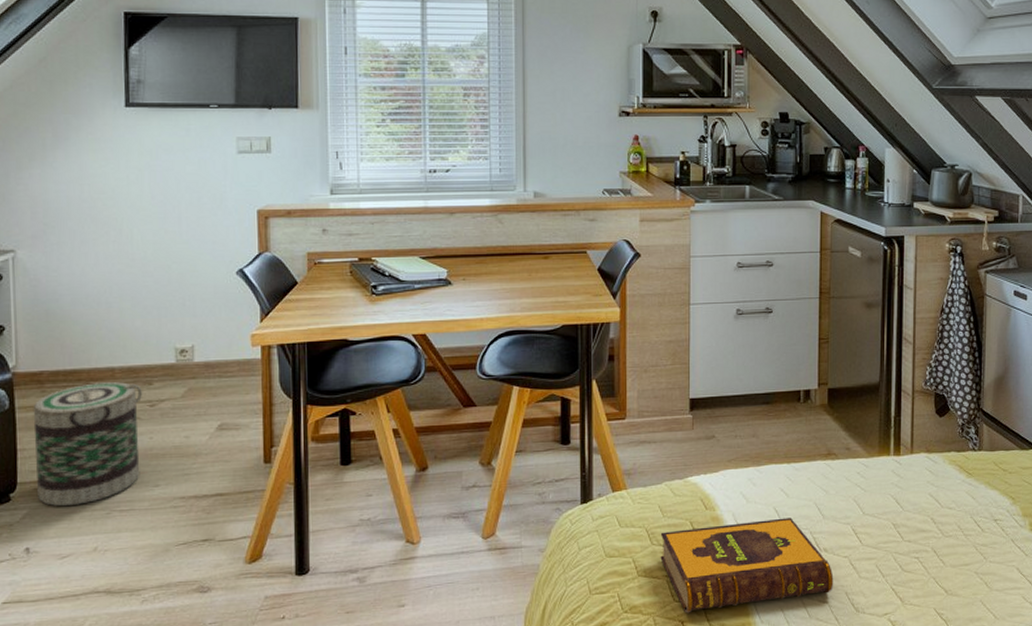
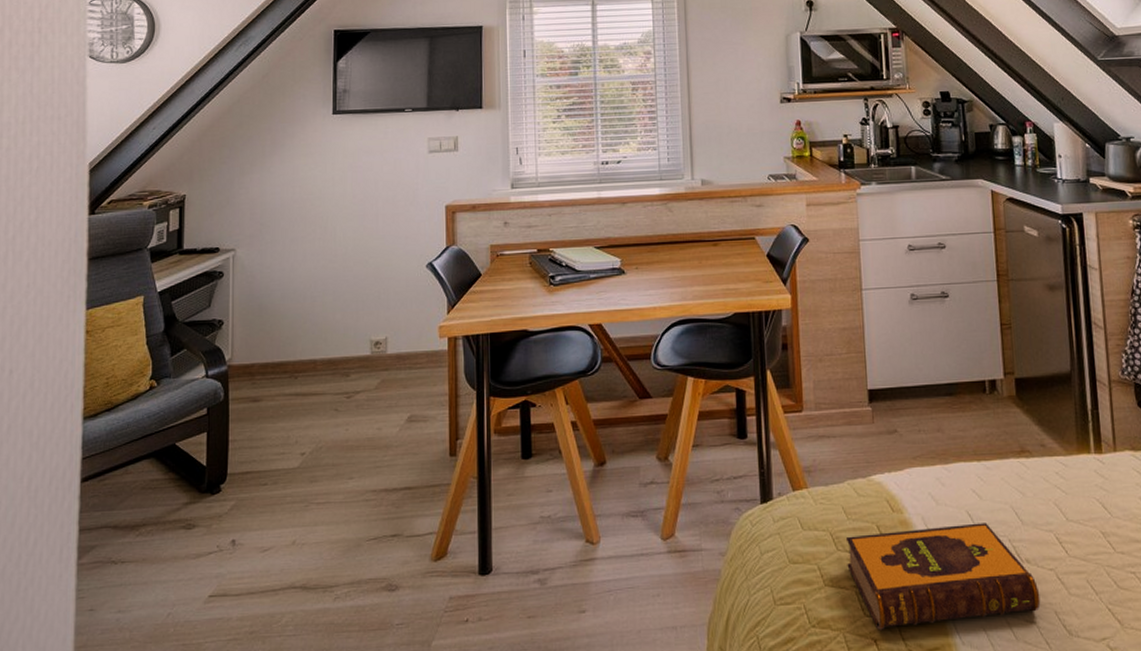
basket: present [33,382,143,506] -> none [244,374,341,497]

